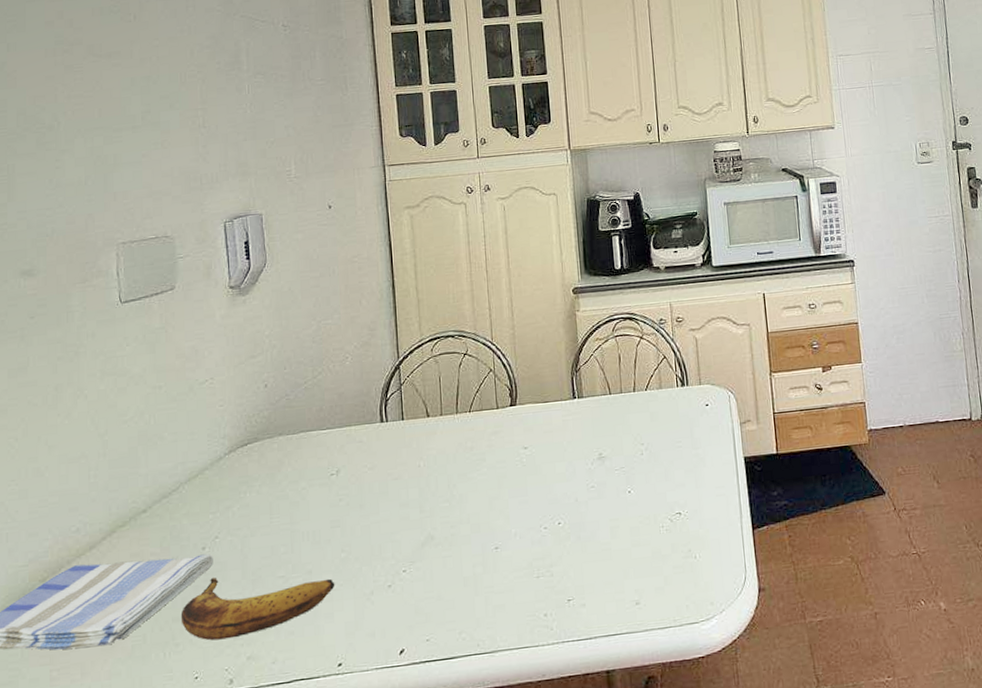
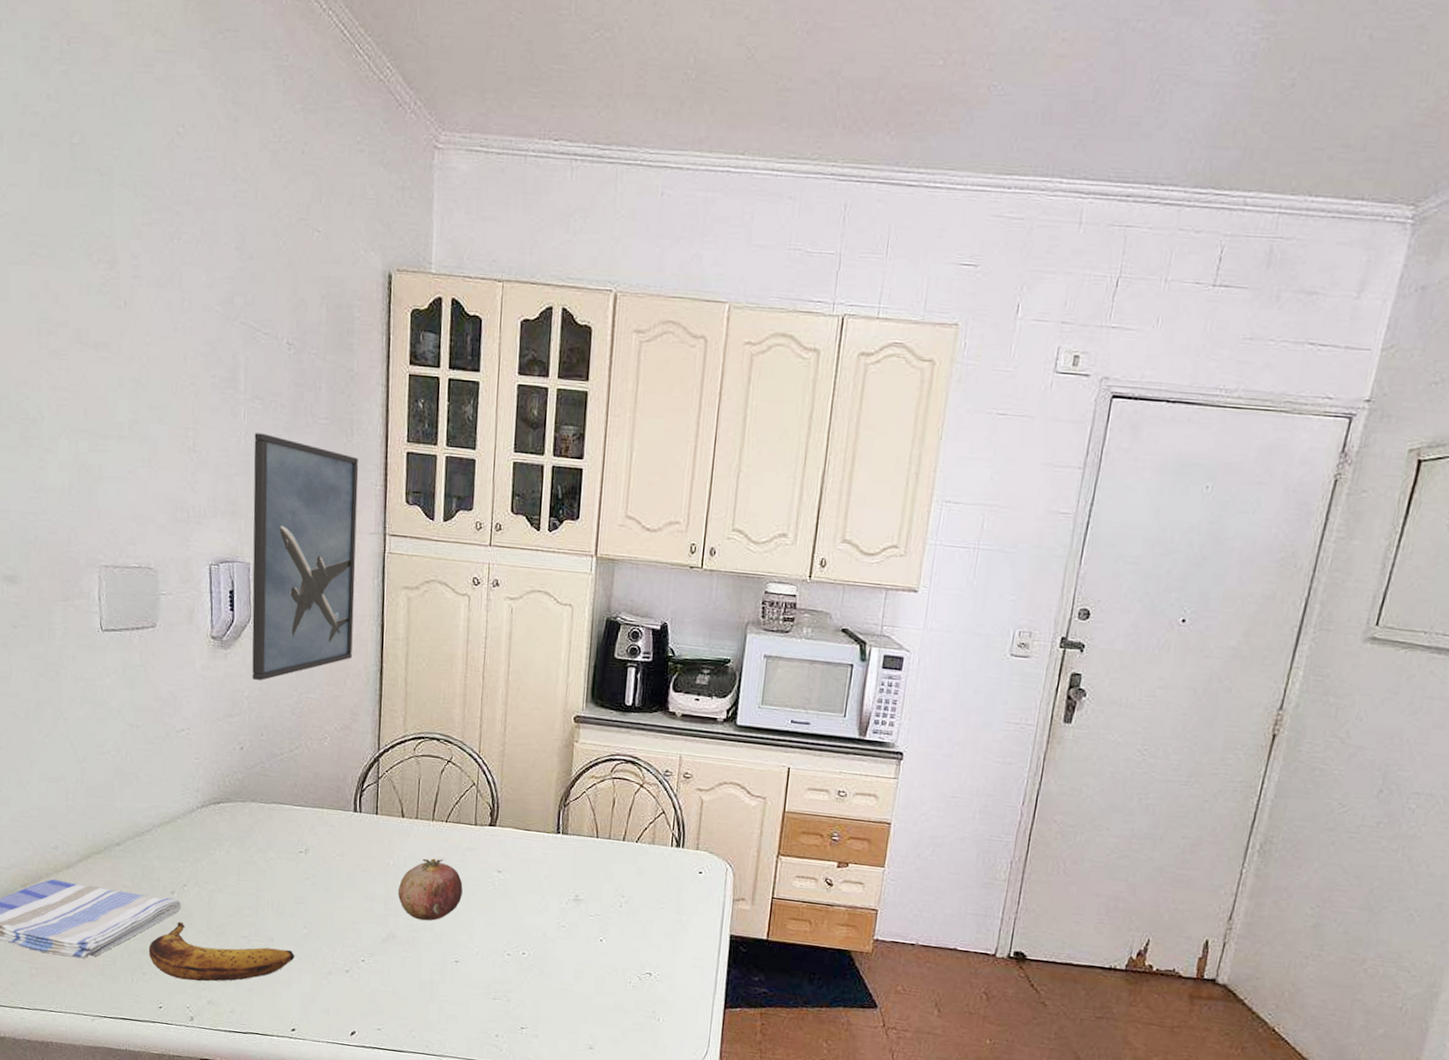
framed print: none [259,101,365,319] -> present [252,433,359,681]
fruit: none [431,449,494,515] -> present [397,858,463,921]

